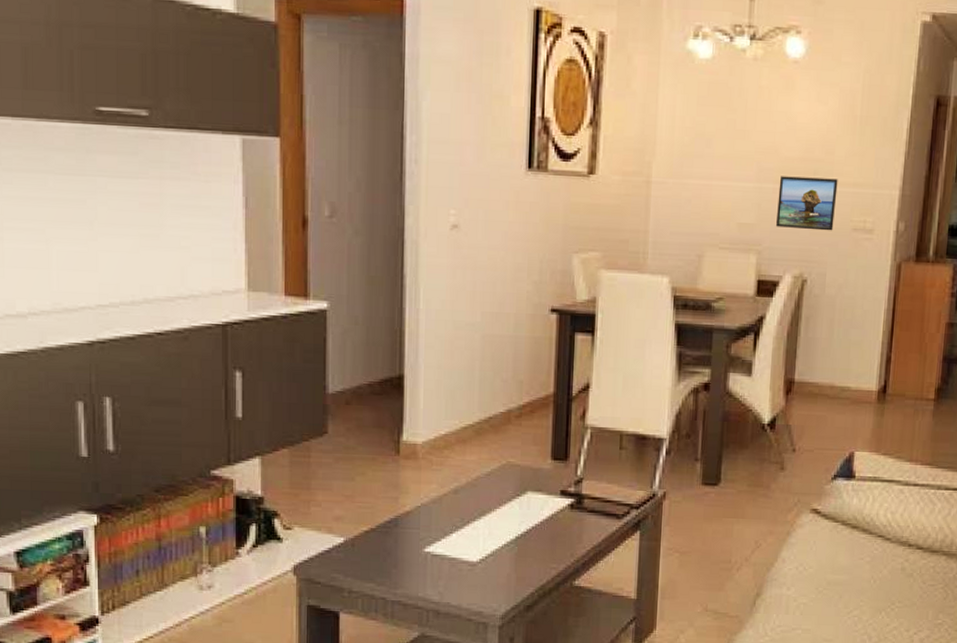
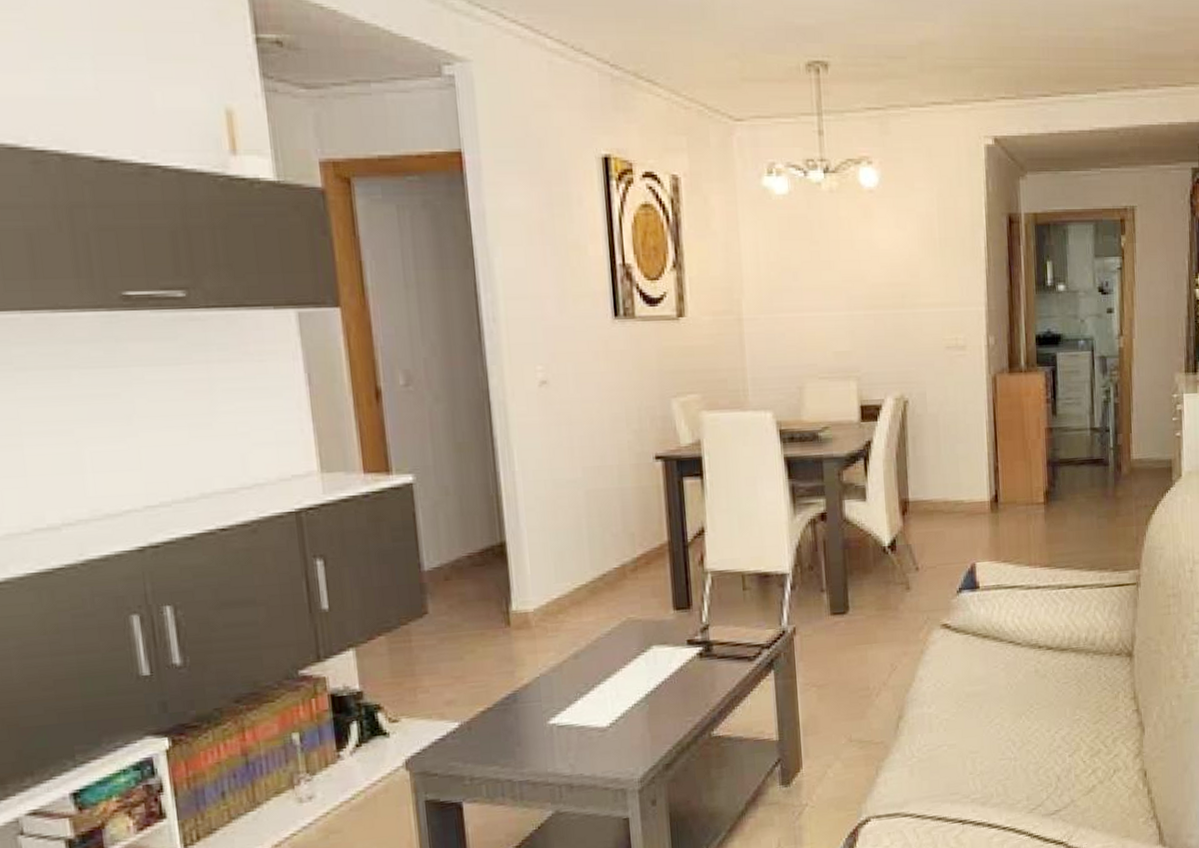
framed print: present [775,176,838,231] -> none [869,300,927,352]

